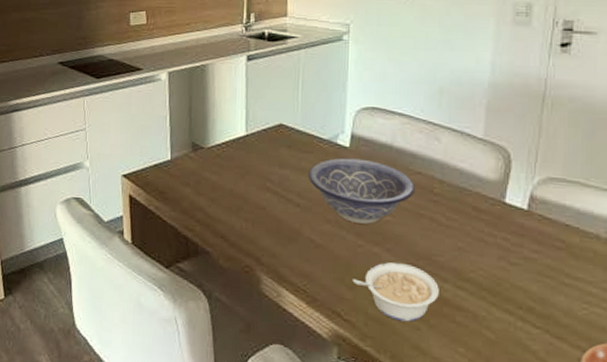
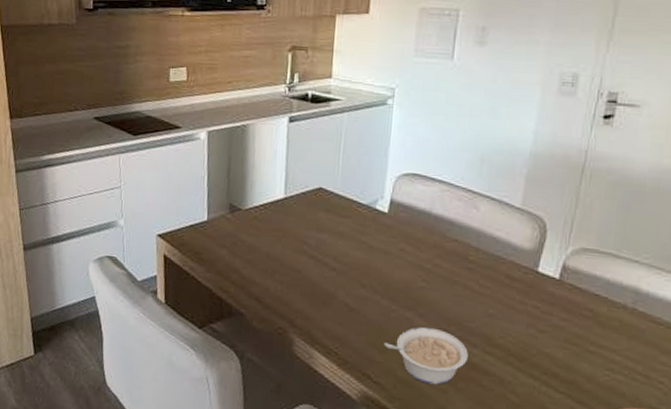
decorative bowl: present [308,158,415,224] -> none [345,223,451,290]

